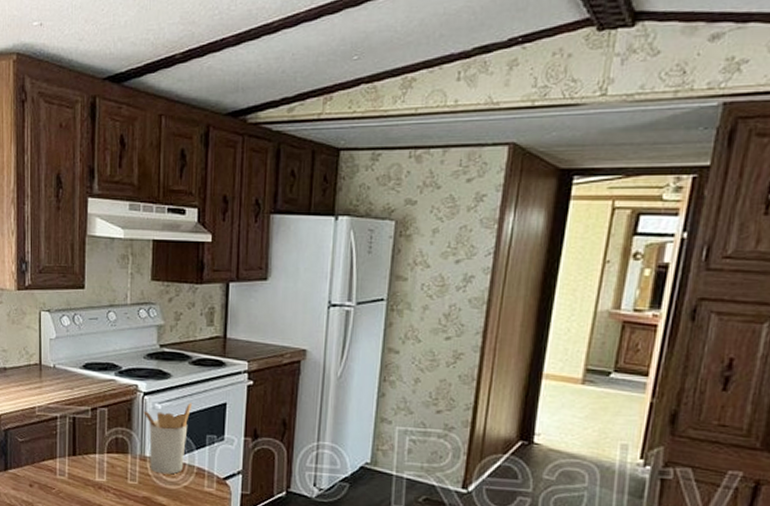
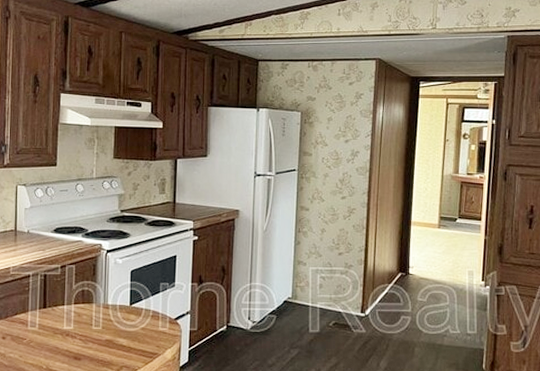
utensil holder: present [143,403,193,475] -> none [106,257,148,319]

